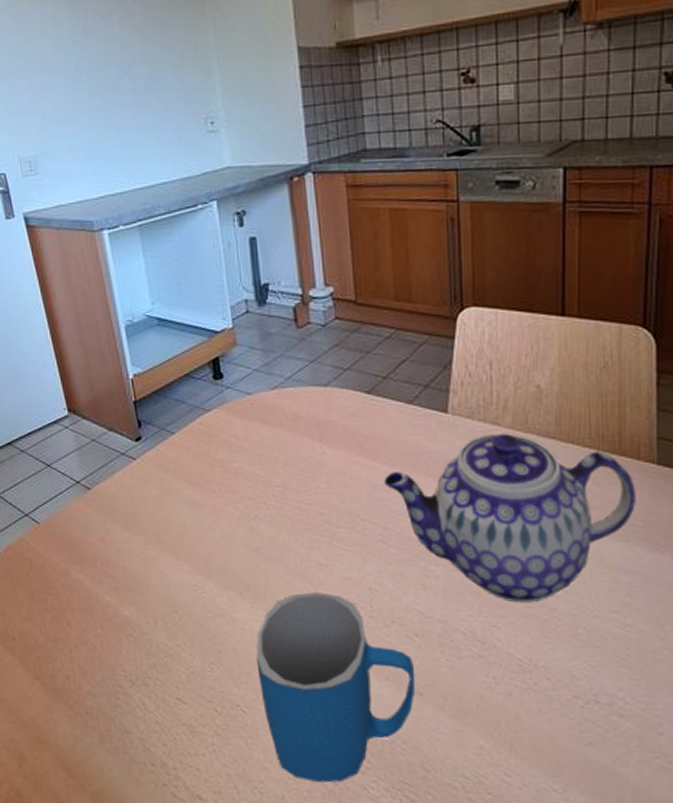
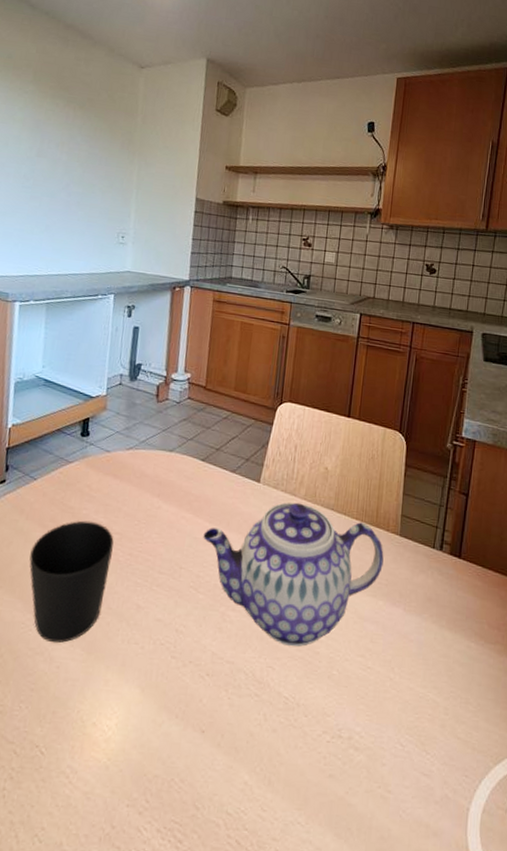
cup: none [186,474,278,605] -> present [29,520,114,643]
mug: present [256,592,416,783] -> none [61,632,201,826]

